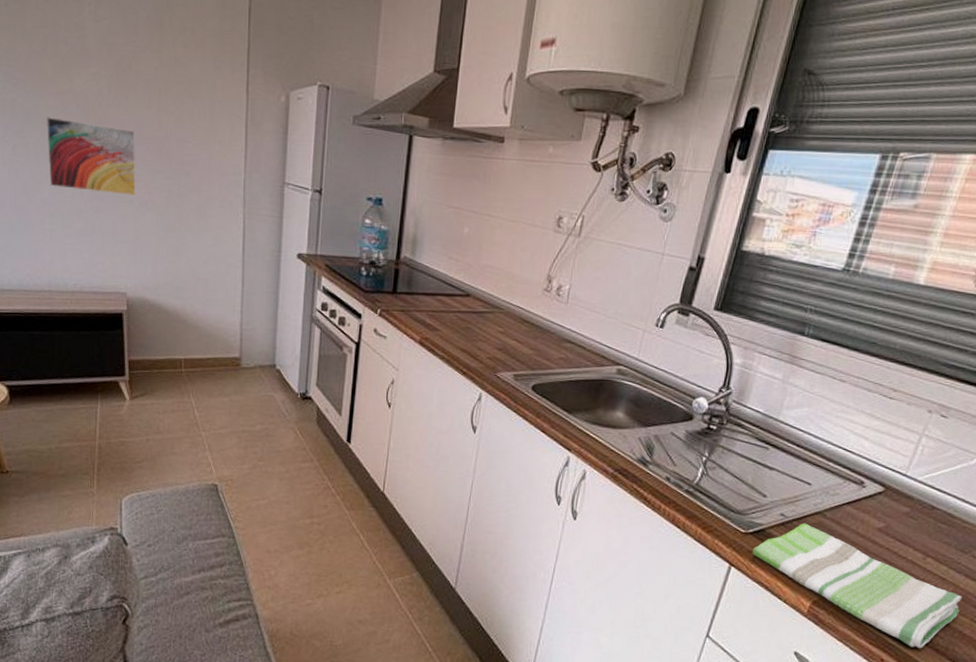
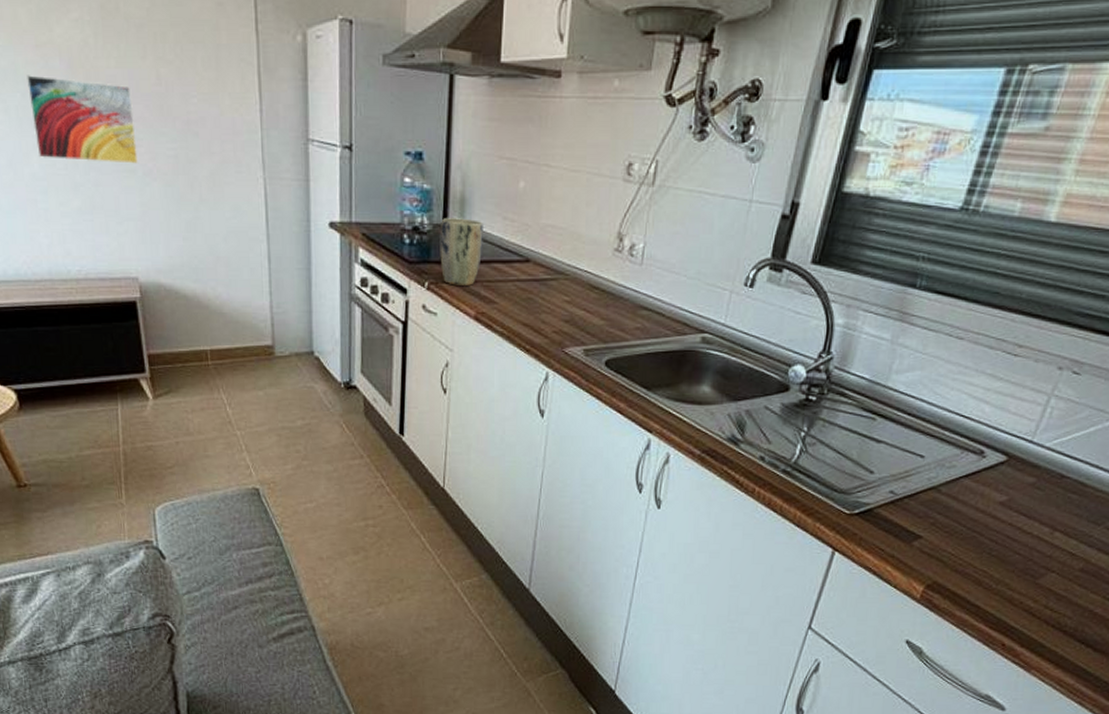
plant pot: none [392,255,431,314] -> present [440,218,483,286]
dish towel: present [753,523,962,649] -> none [859,500,1094,631]

